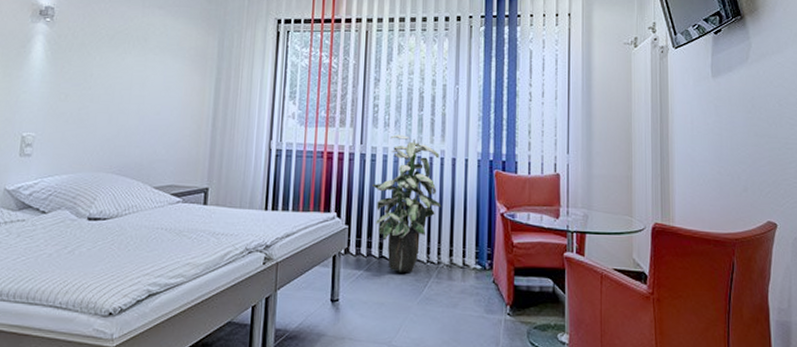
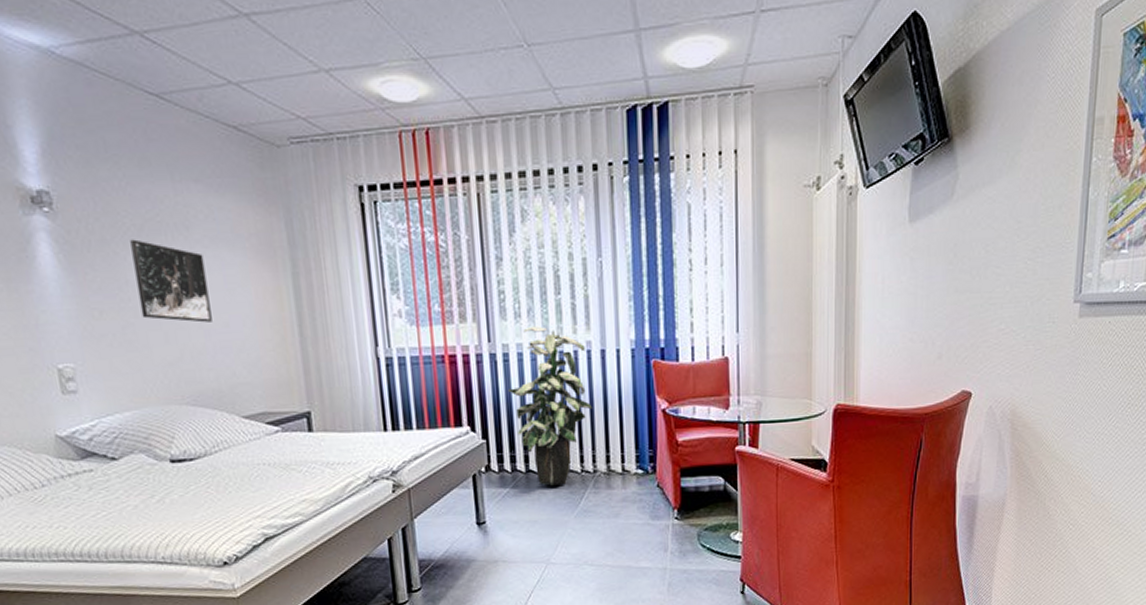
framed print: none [96,45,153,110] -> present [130,239,212,323]

